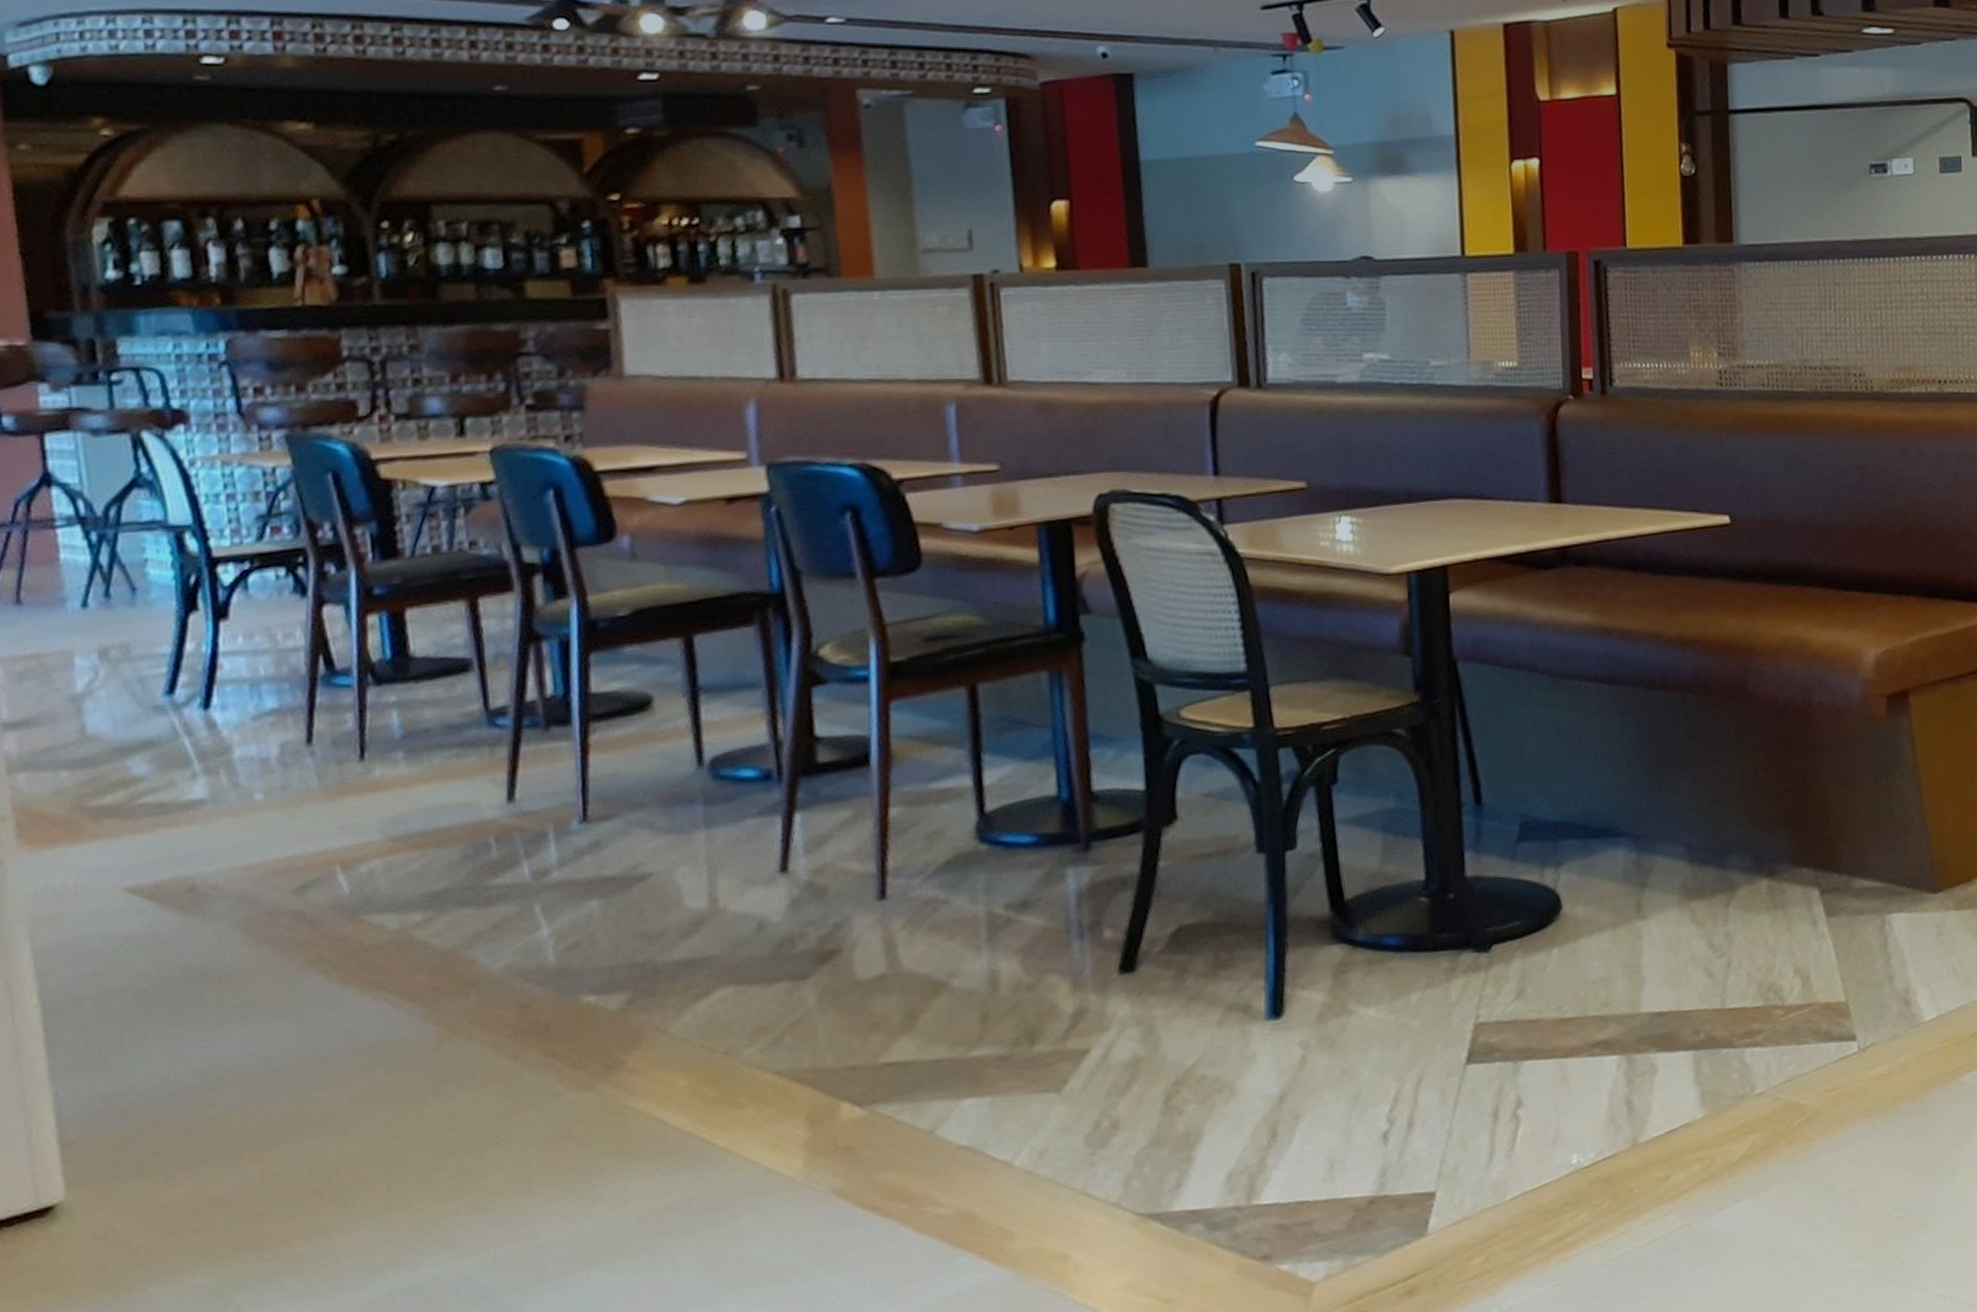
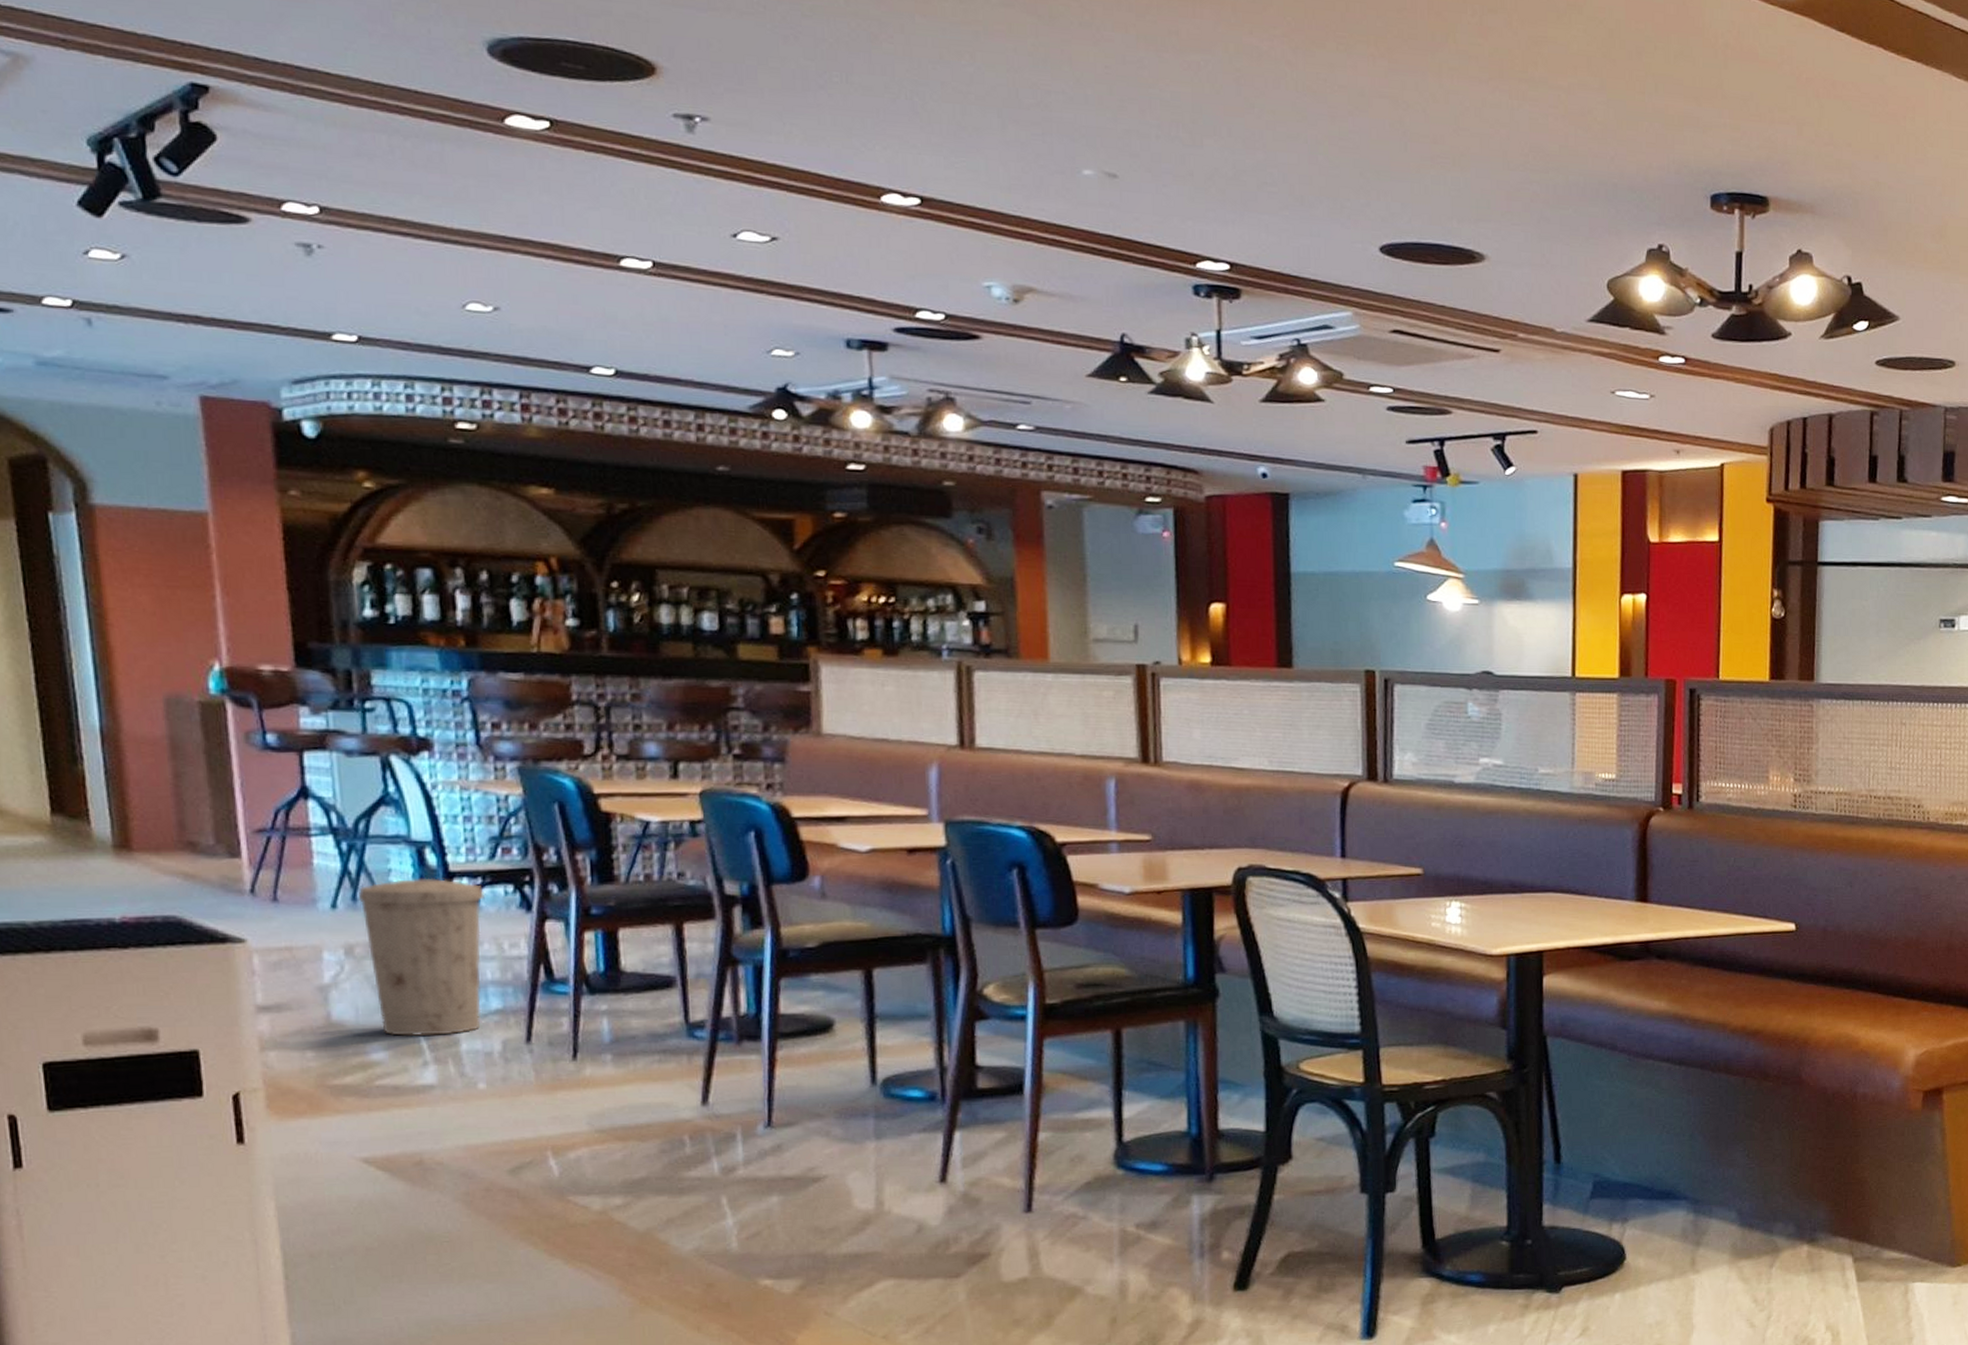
trash can: none [111,566,255,747] -> present [358,879,485,1036]

